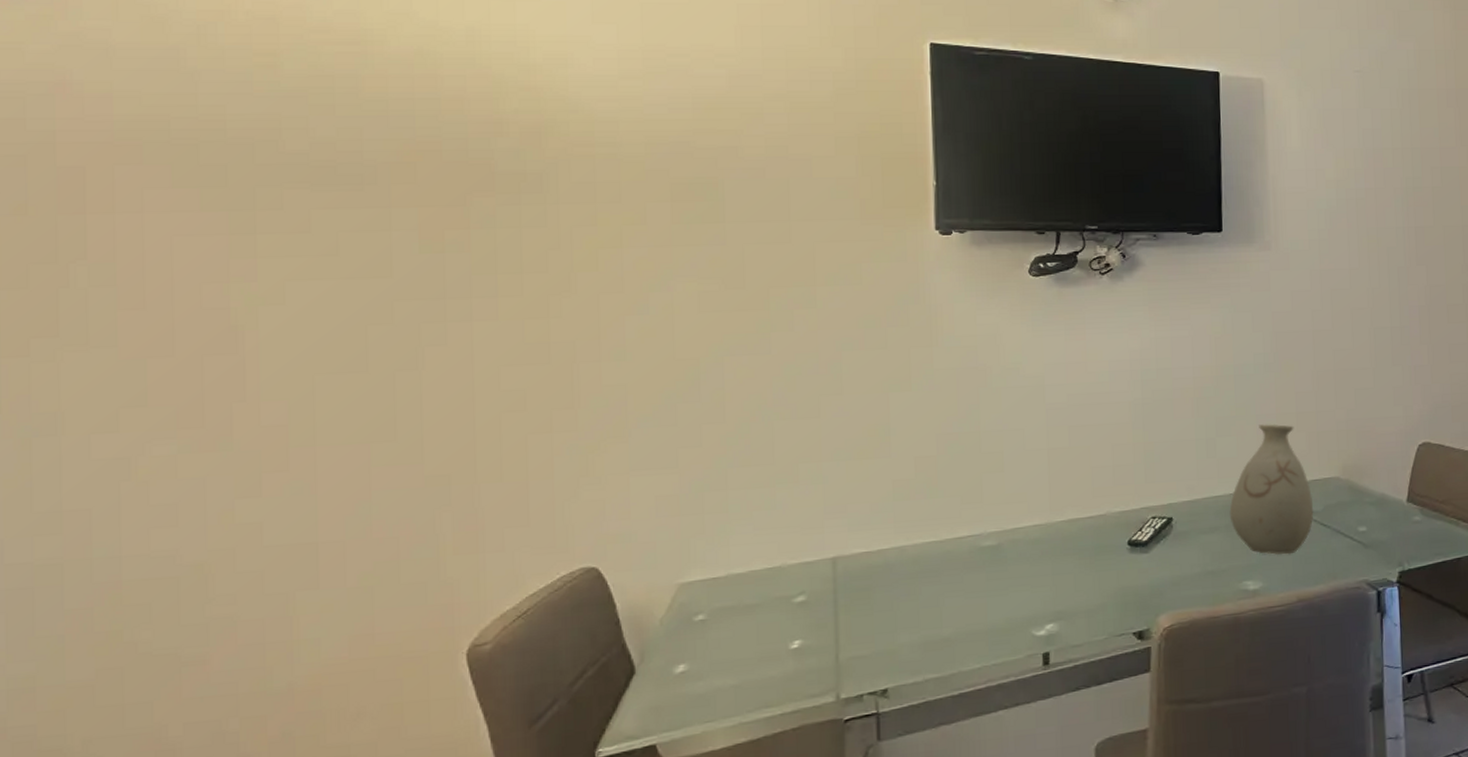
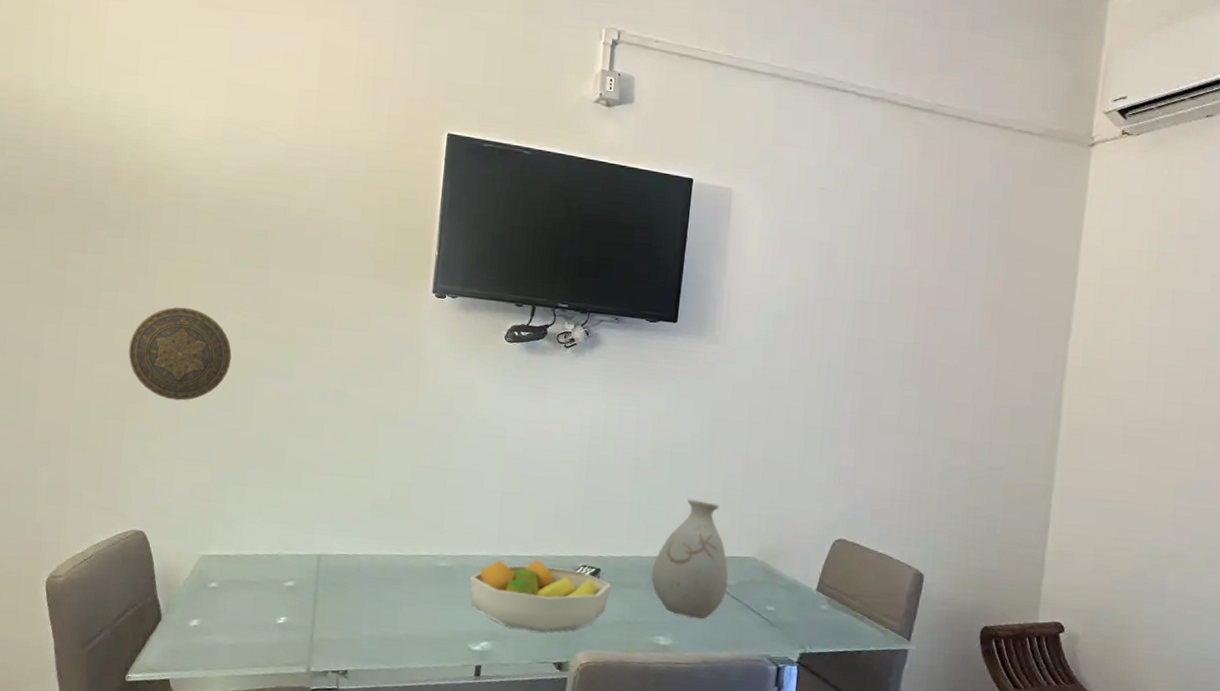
decorative plate: none [547,282,689,399] -> present [128,307,232,401]
fruit bowl: none [1022,519,1188,603] -> present [469,559,612,633]

